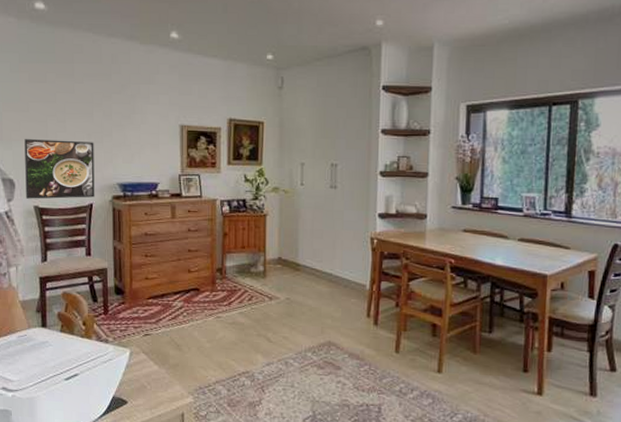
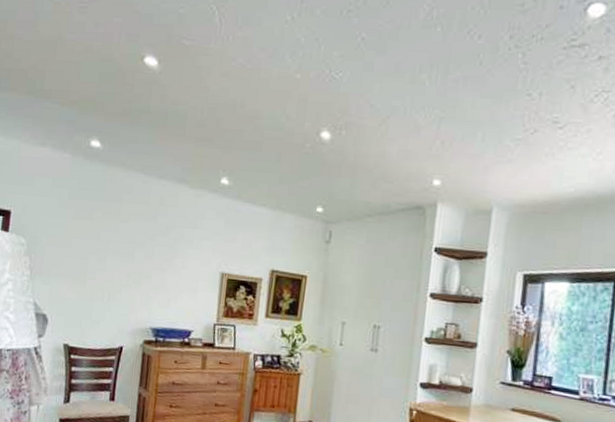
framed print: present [24,139,95,199] -> none [57,275,132,341]

